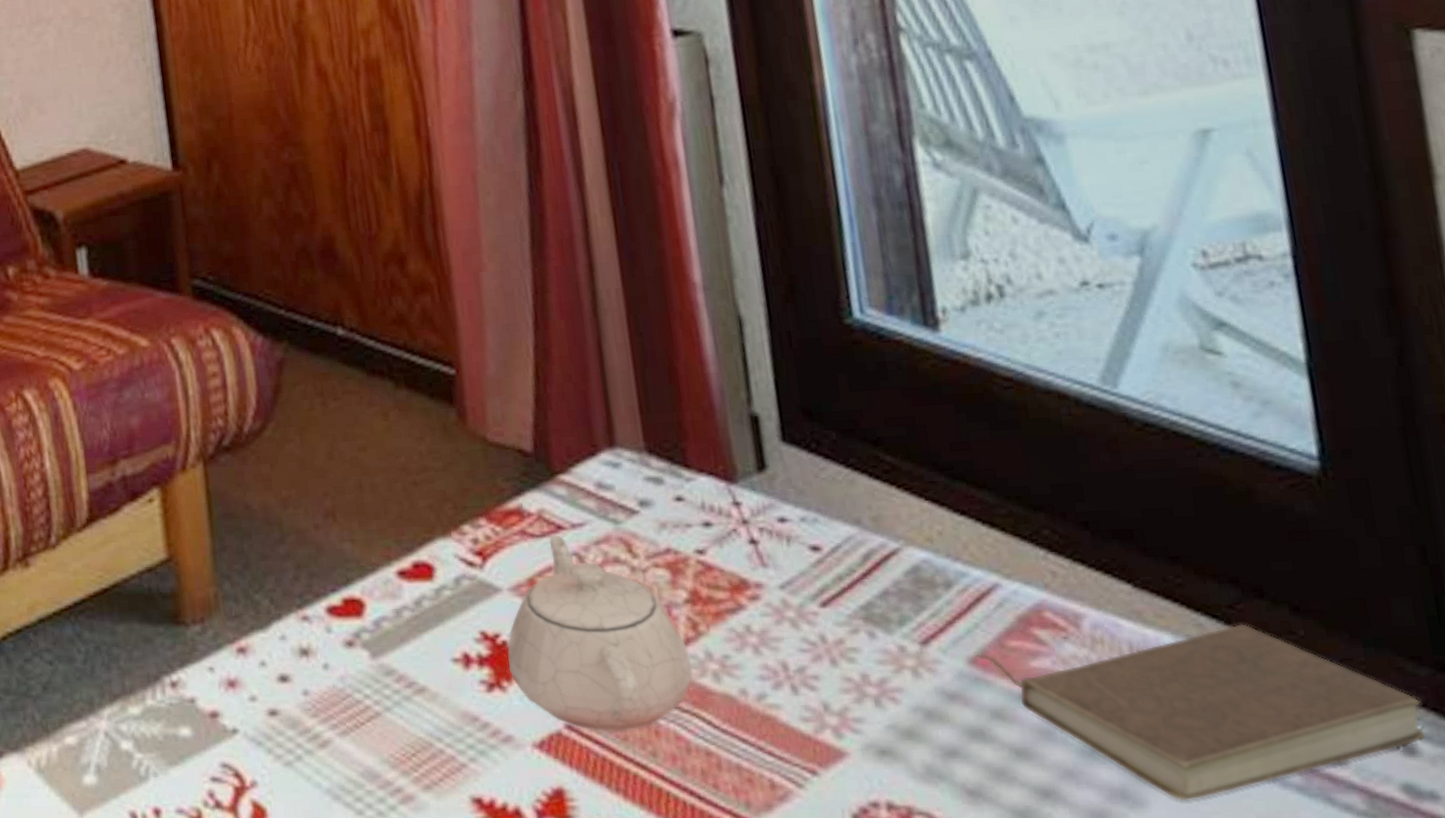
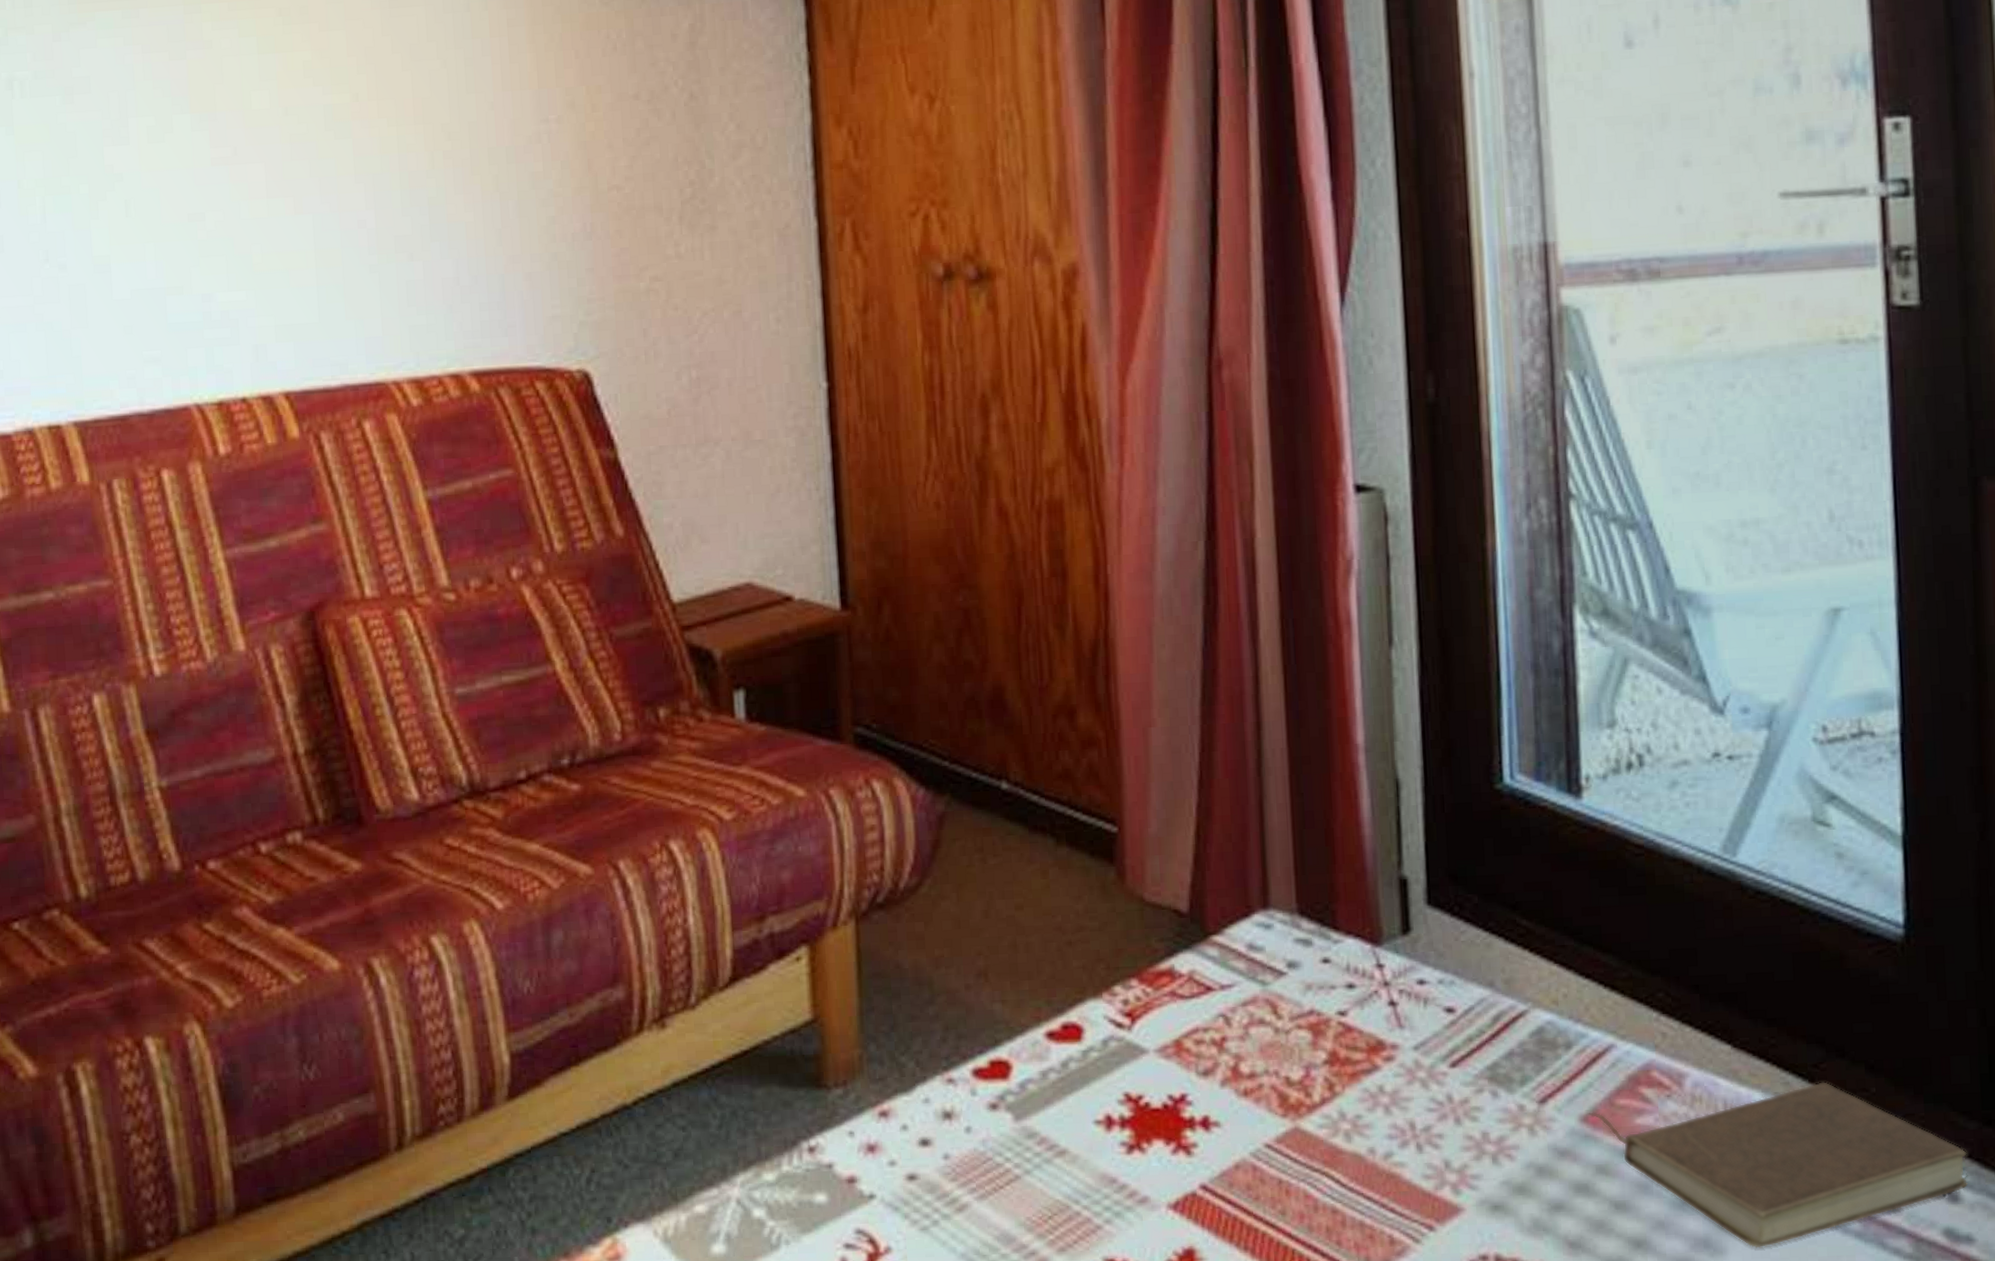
teapot: present [507,534,694,732] -> none [1149,996,1327,1191]

